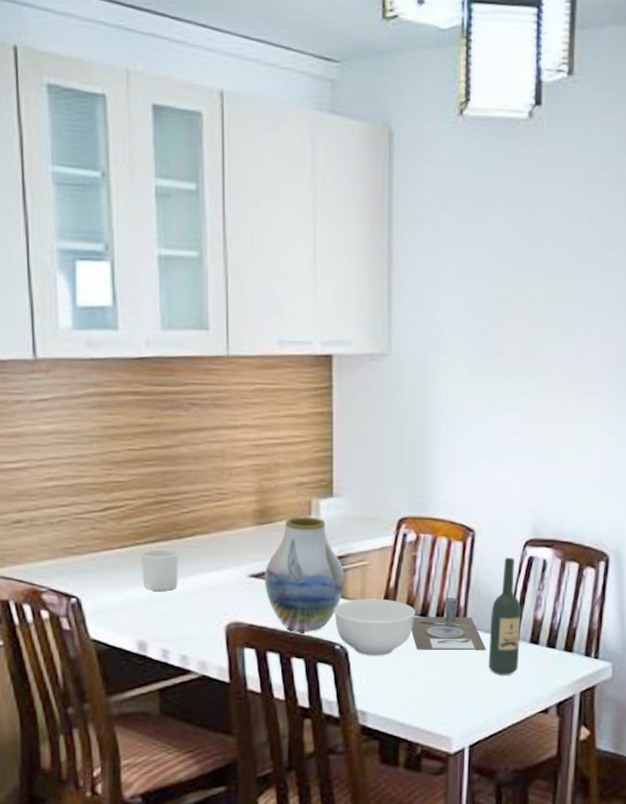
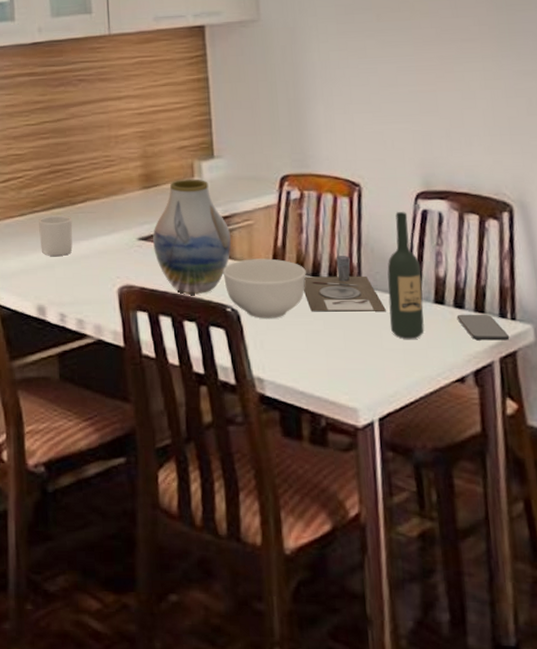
smartphone: none [548,653,591,677] -> present [456,314,510,341]

